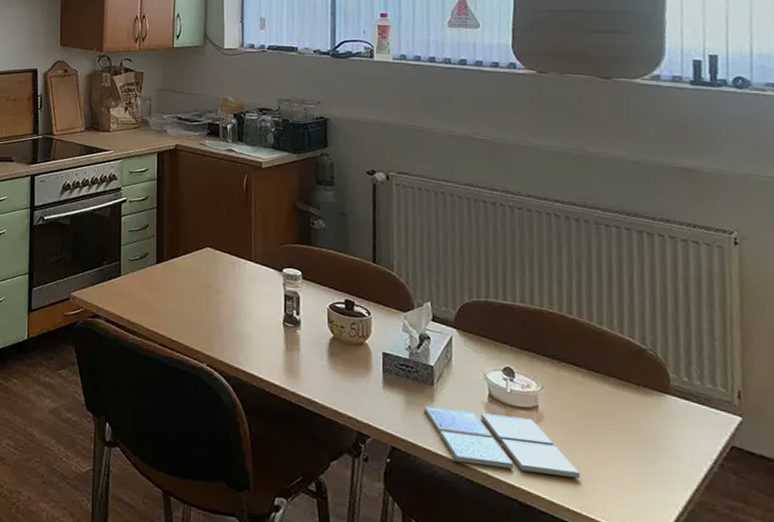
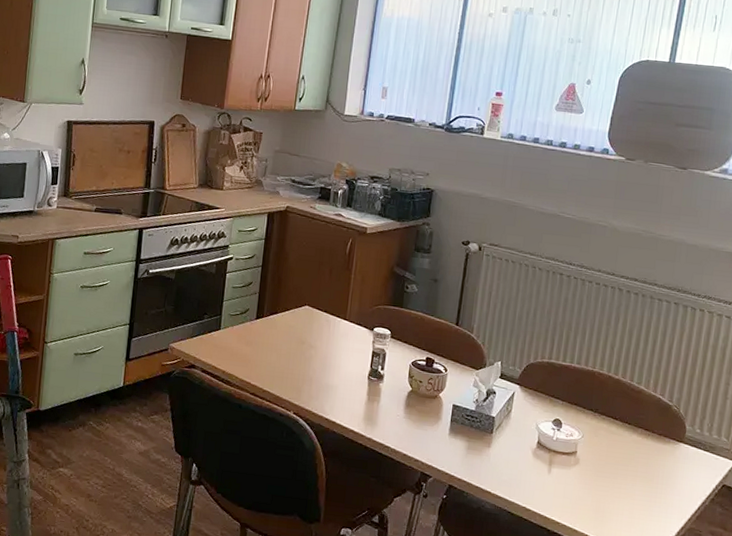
drink coaster: present [424,406,581,478] -> none [481,451,602,510]

